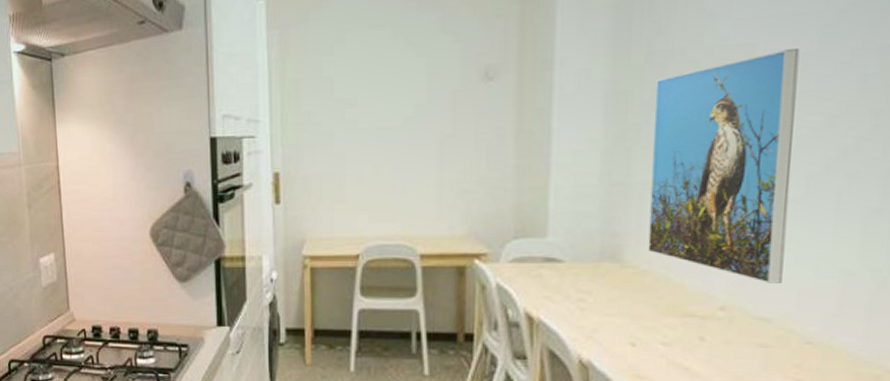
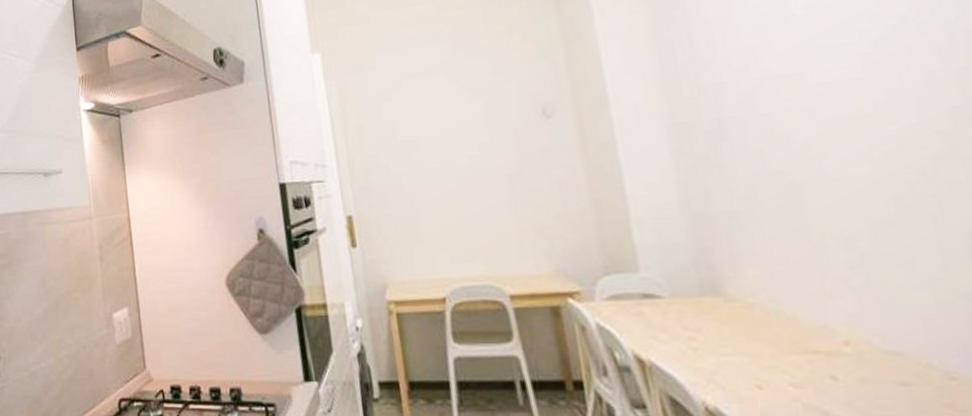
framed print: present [648,49,800,283] -> none [713,76,902,313]

